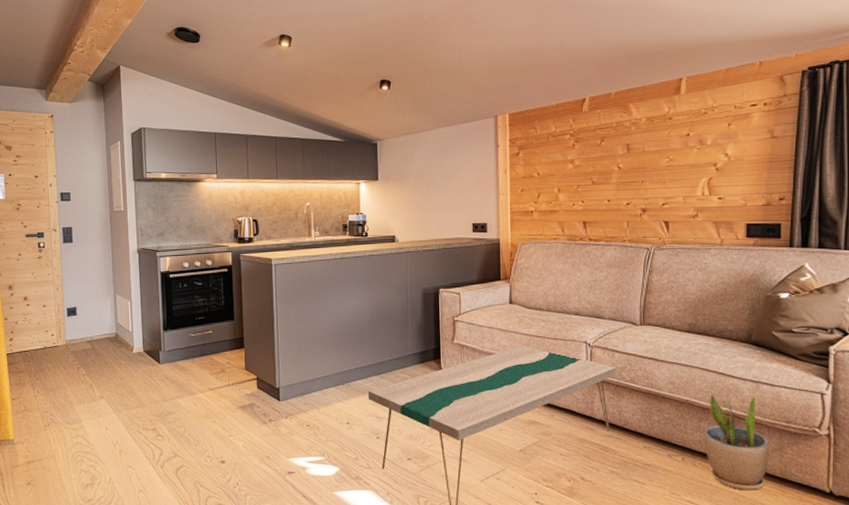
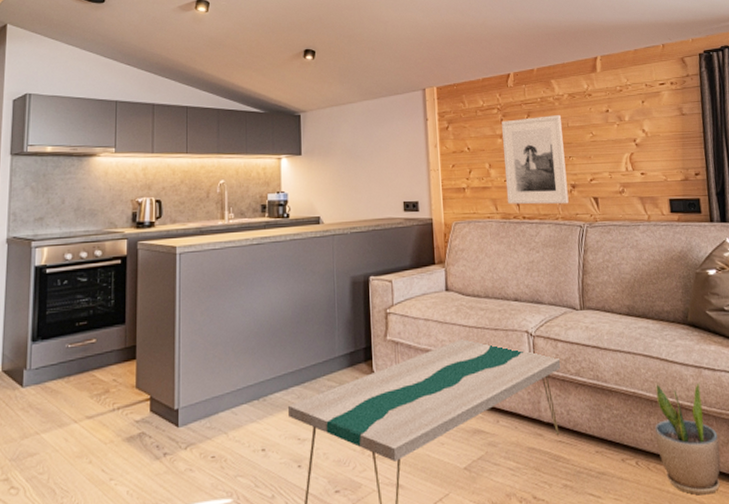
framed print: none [573,140,638,228] -> present [502,115,569,205]

